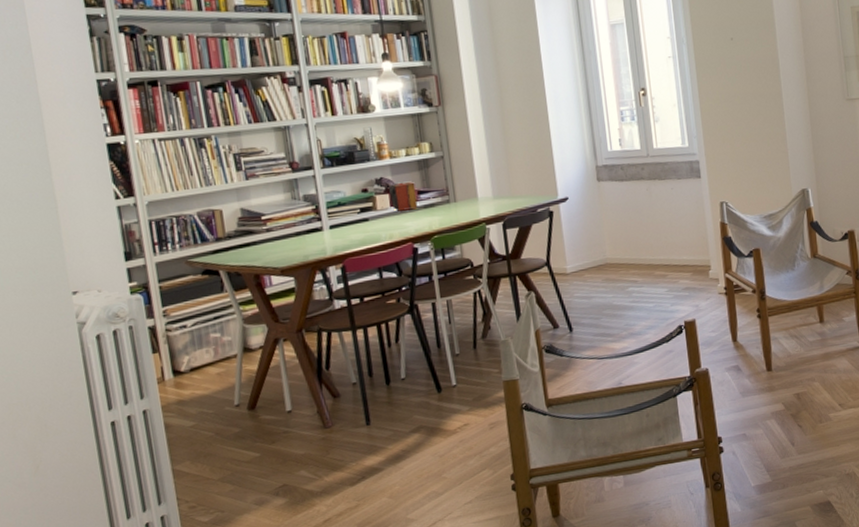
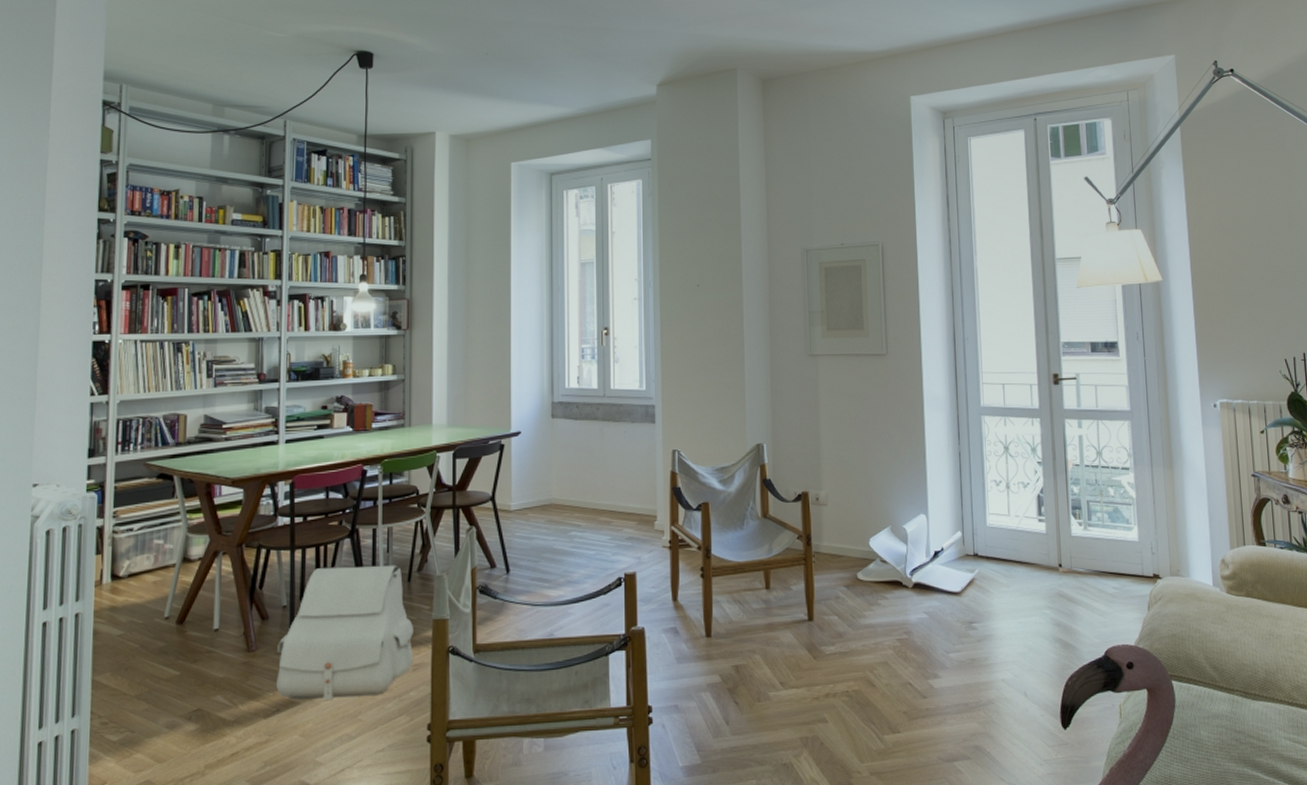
satchel: none [353,334,490,466] -> present [276,564,414,700]

